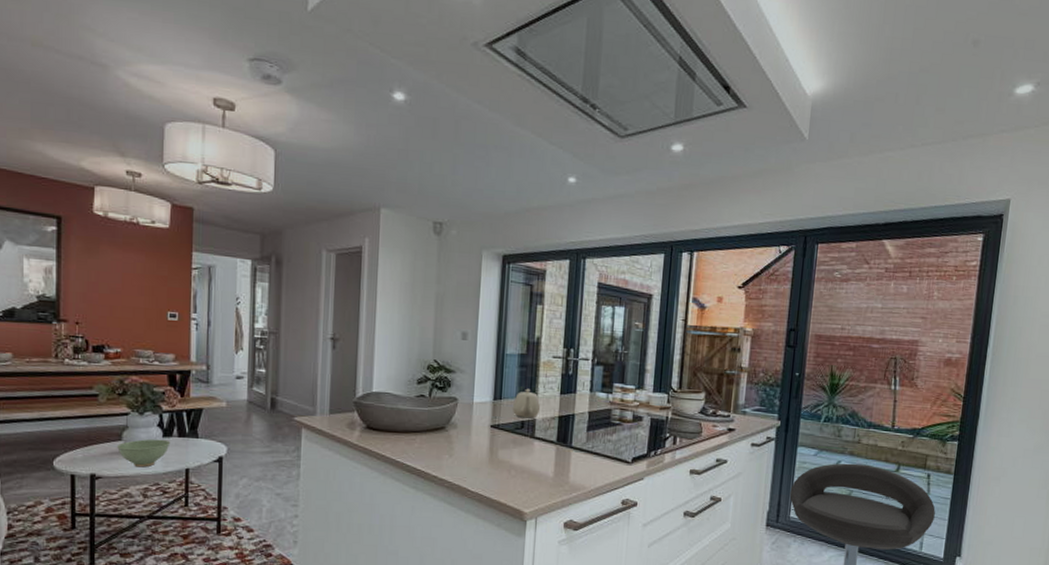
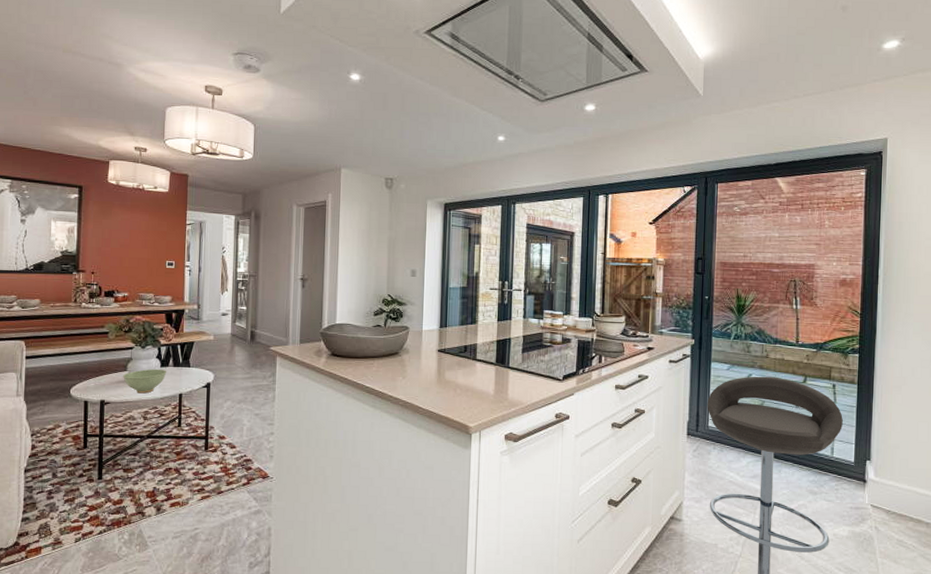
teapot: present [513,388,541,419] -> none [457,317,481,343]

